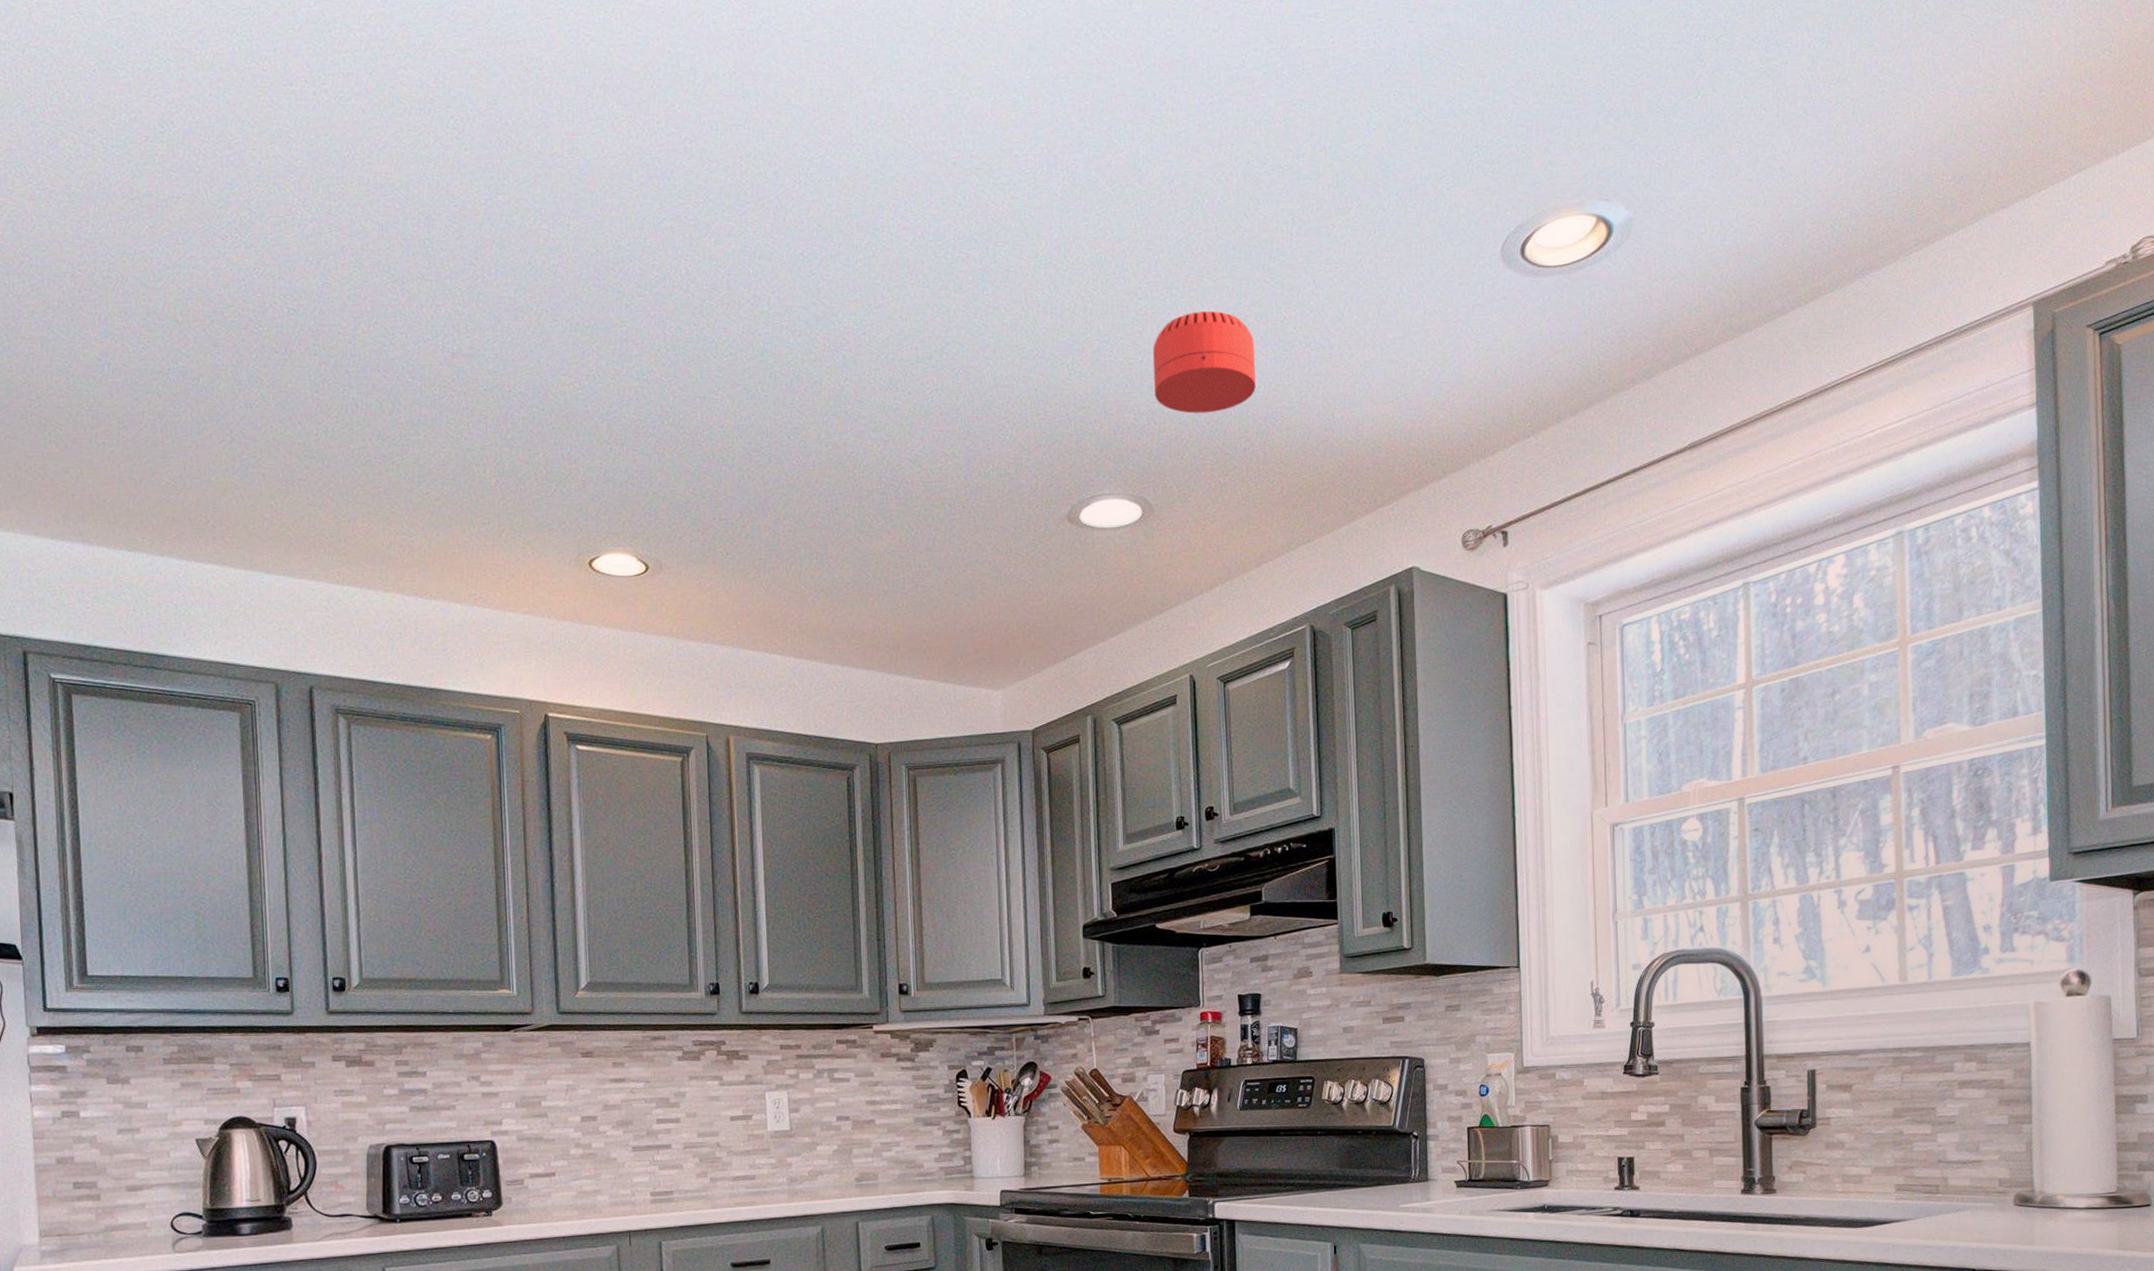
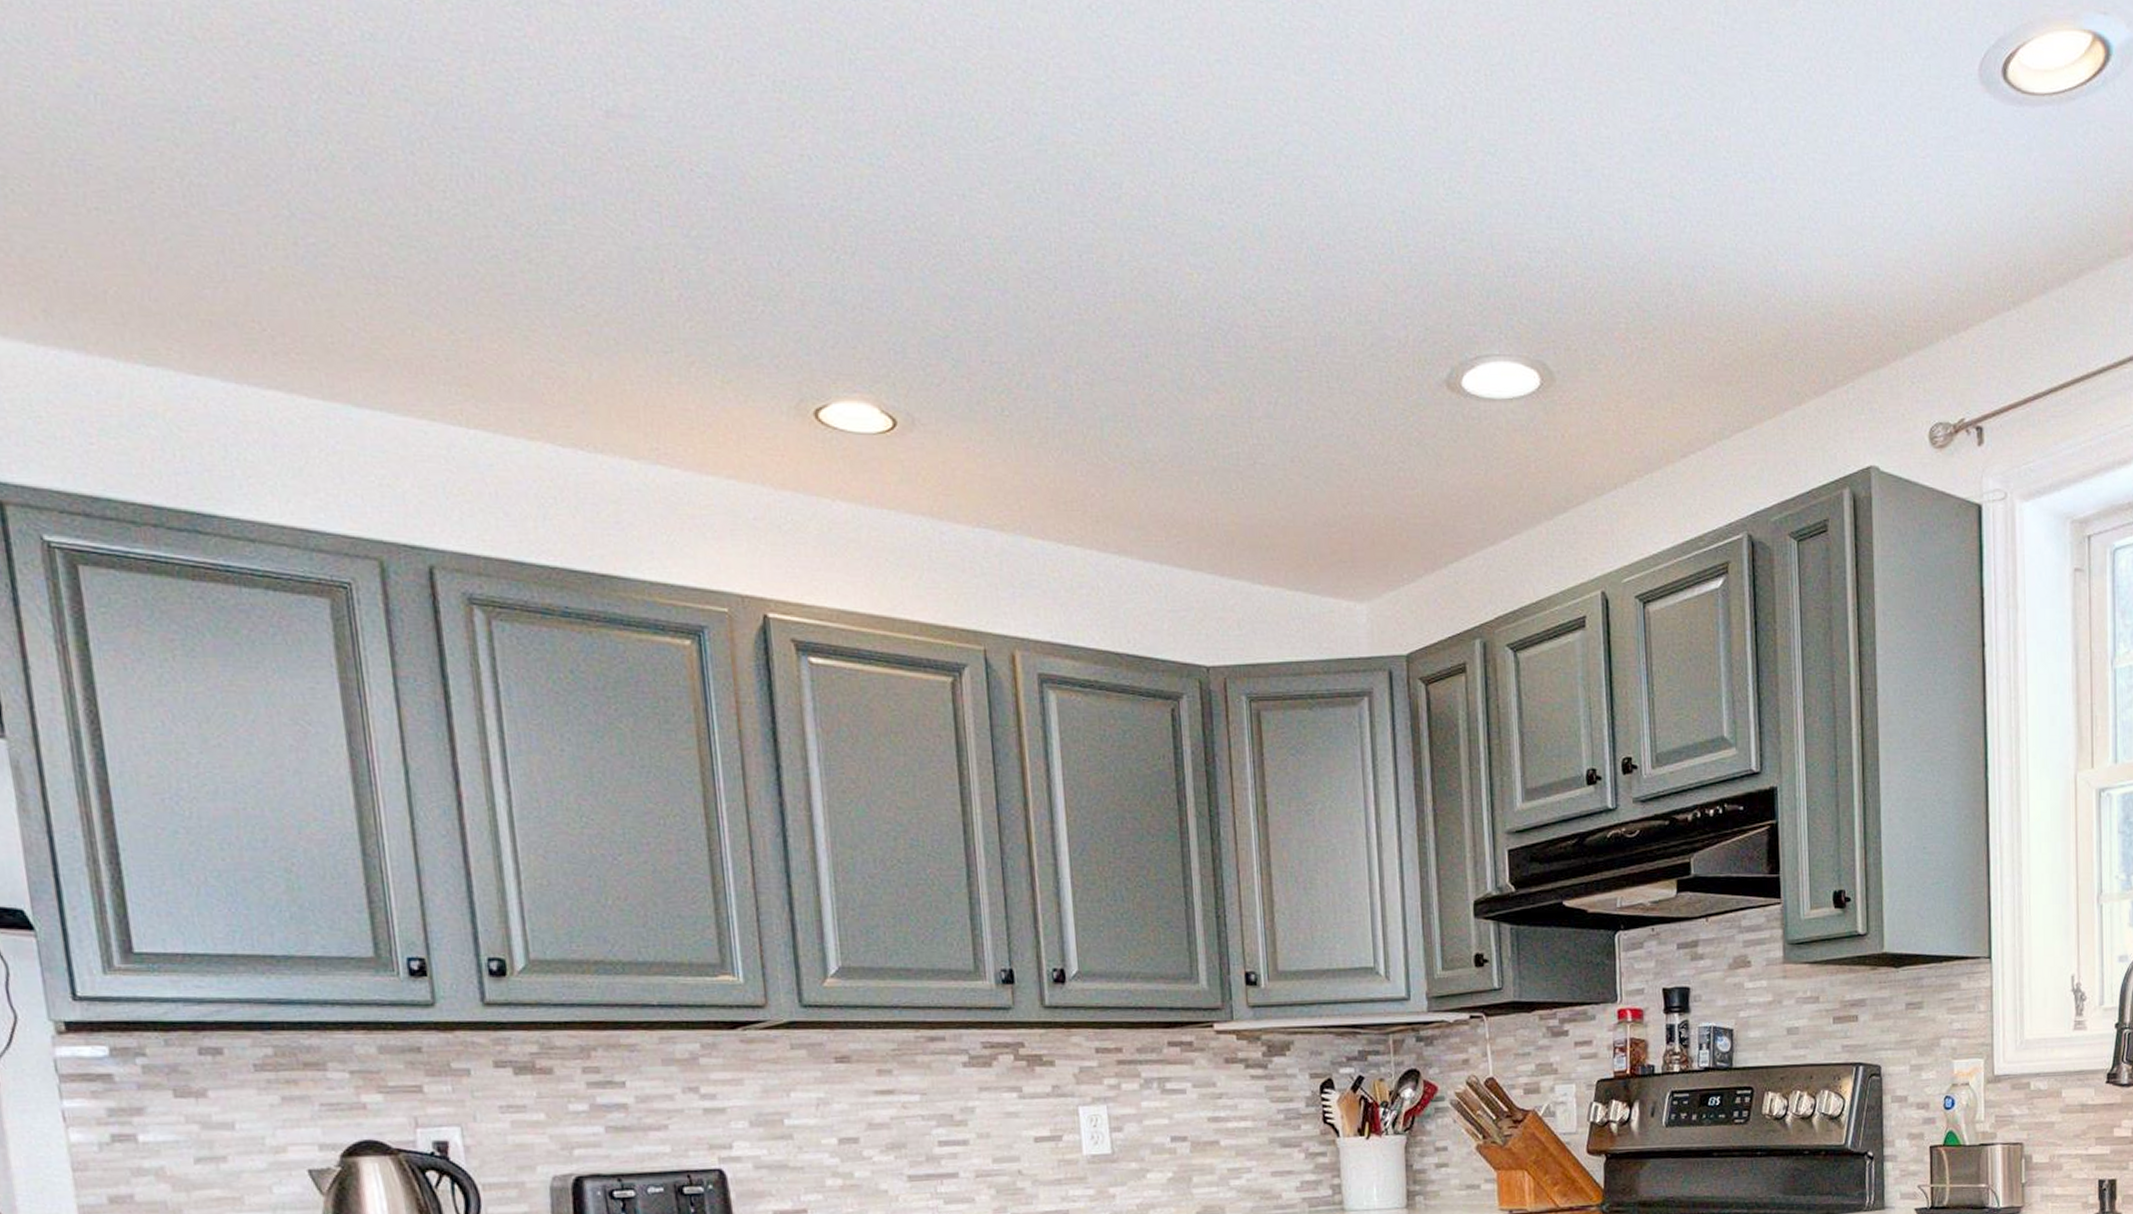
smoke detector: present [1152,311,1256,414] -> none [1551,122,1681,257]

